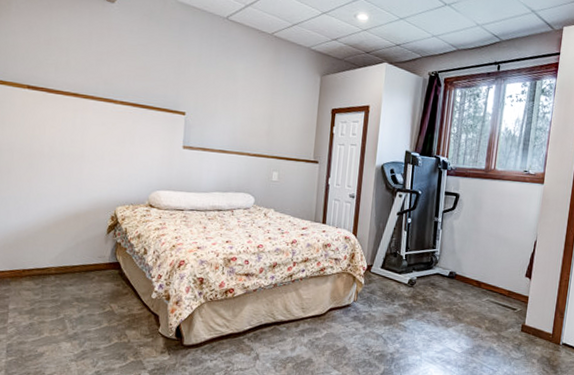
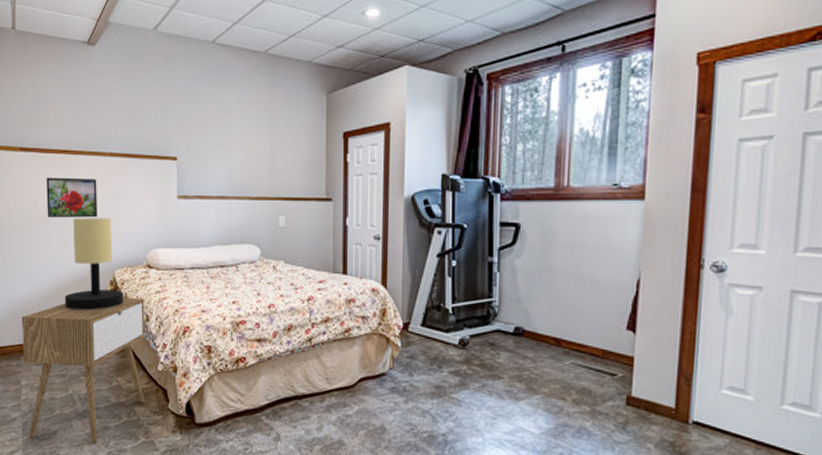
nightstand: none [13,232,144,363] -> present [22,297,145,443]
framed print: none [51,116,106,158] -> present [46,177,97,218]
table lamp: none [62,156,123,242] -> present [64,217,123,311]

